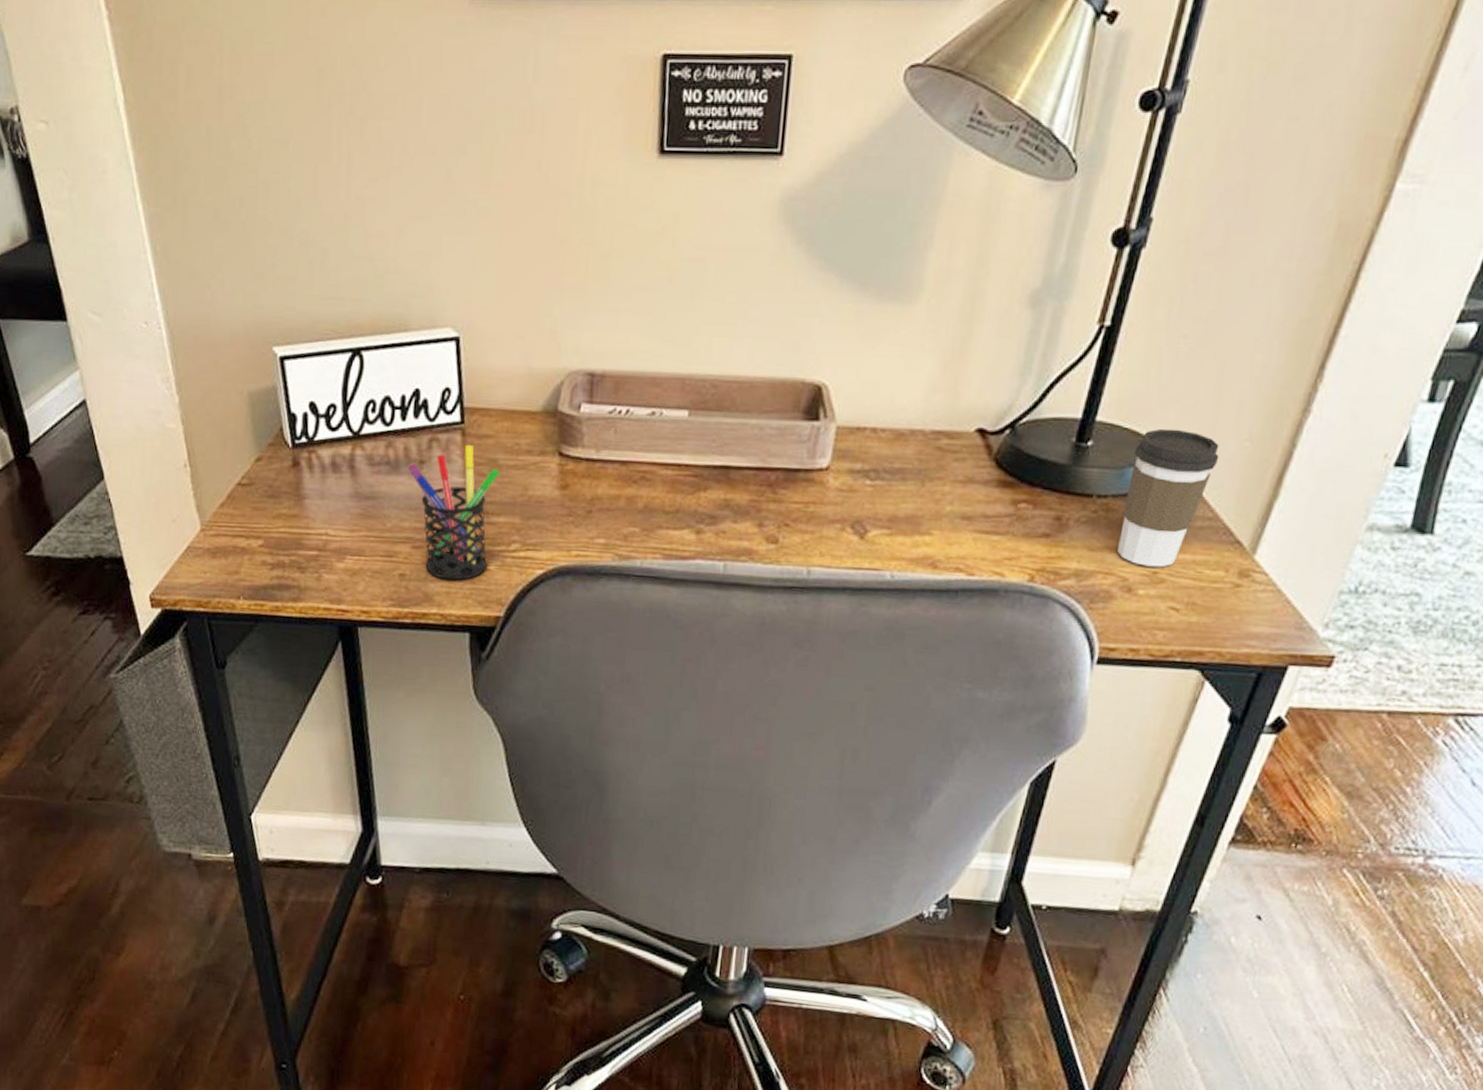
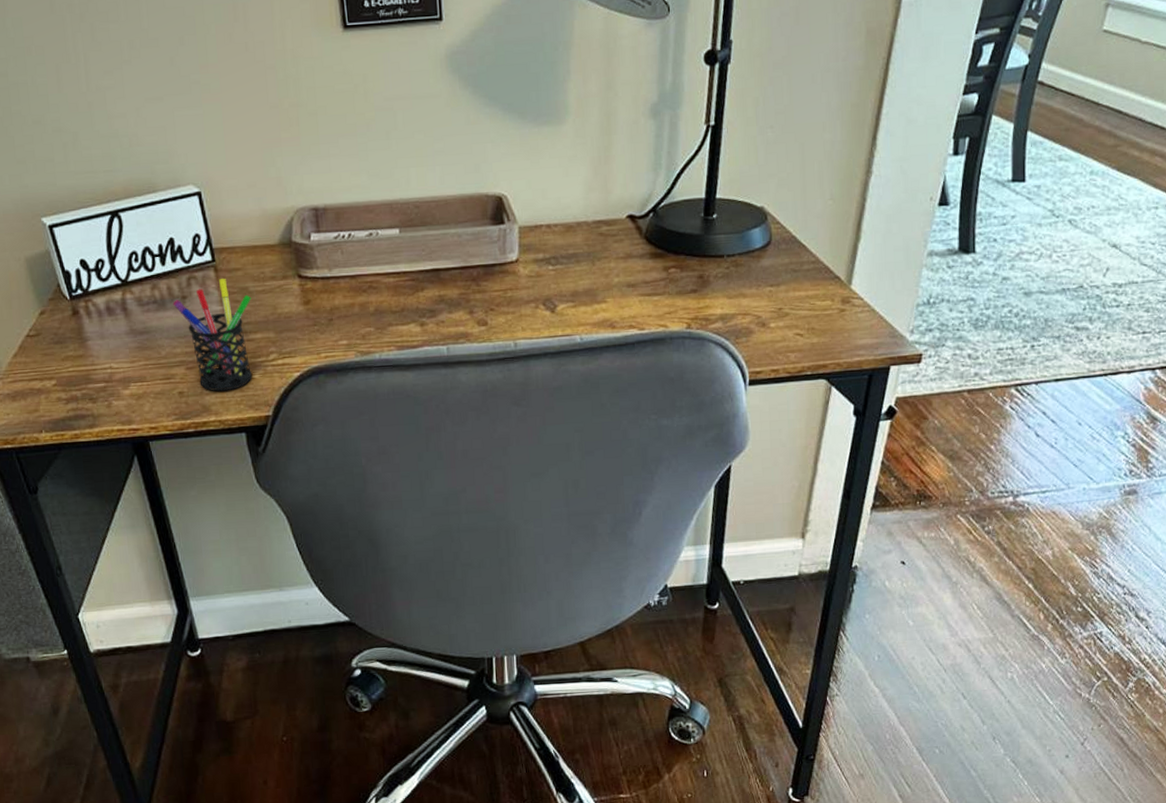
coffee cup: present [1117,428,1220,568] -> none [748,197,812,305]

